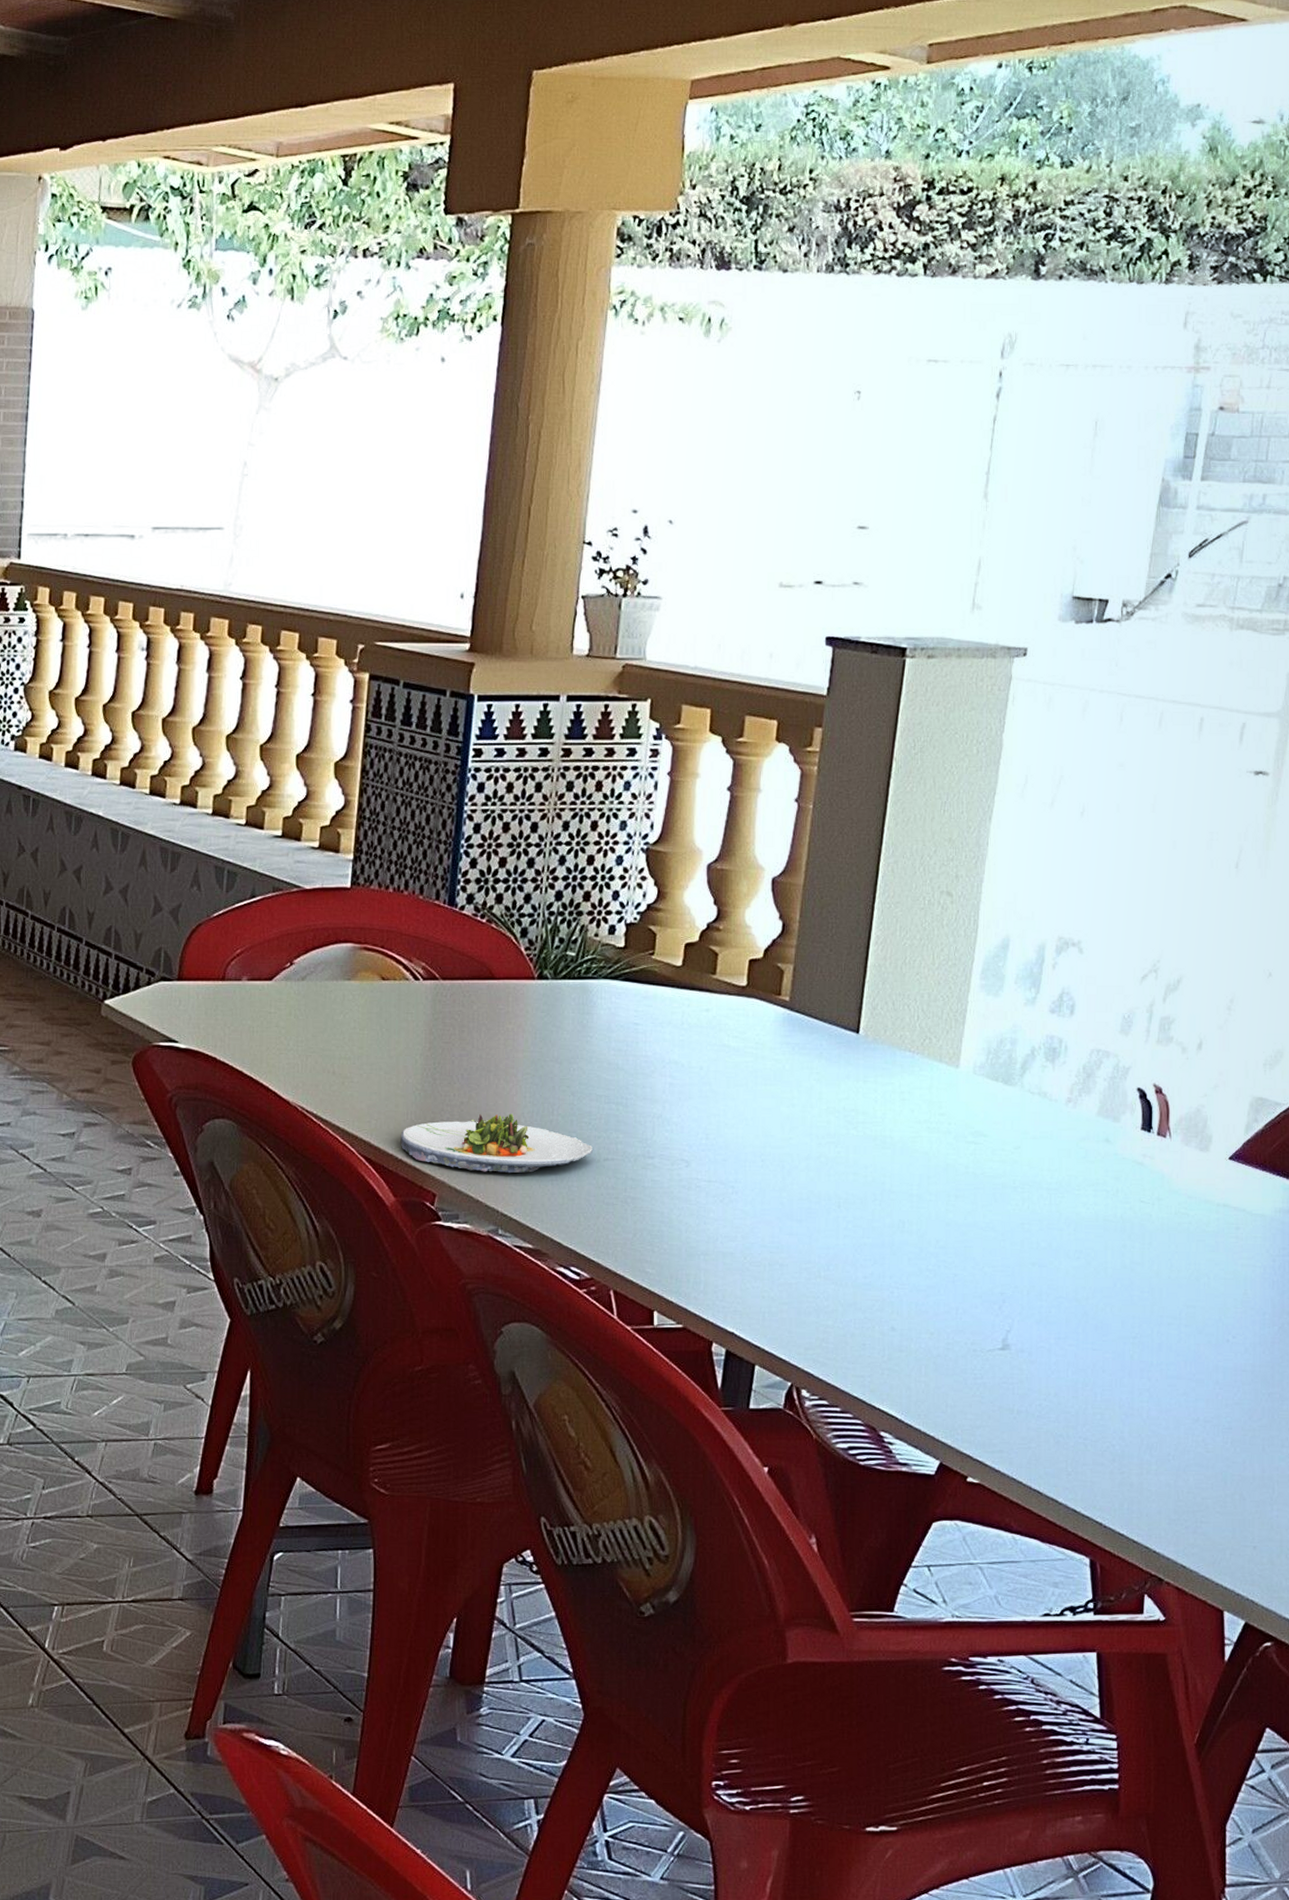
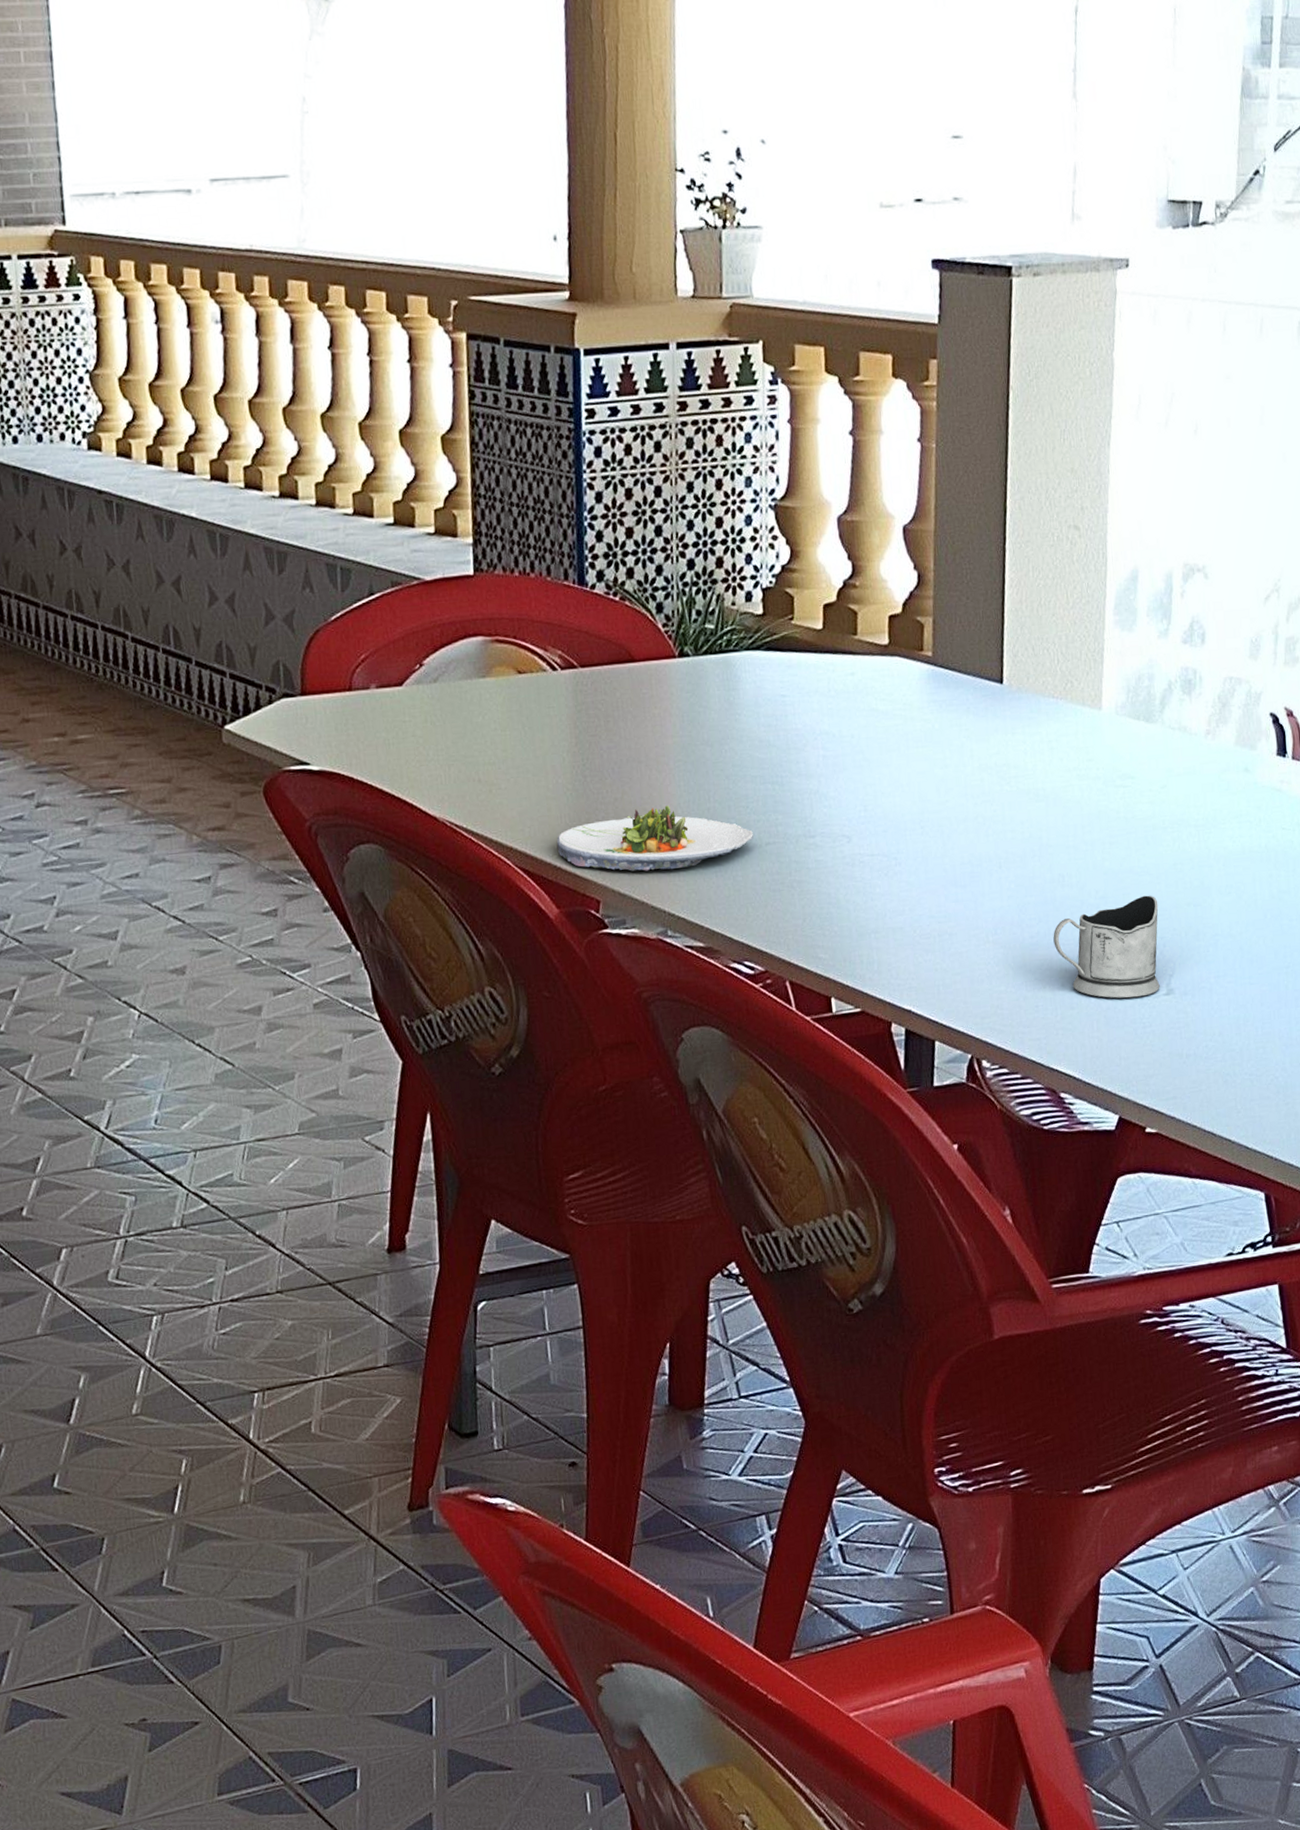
tea glass holder: none [887,1250,1001,1348] -> present [1053,895,1160,999]

